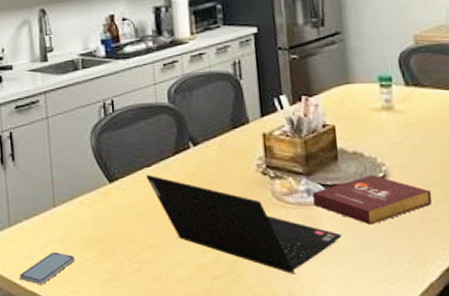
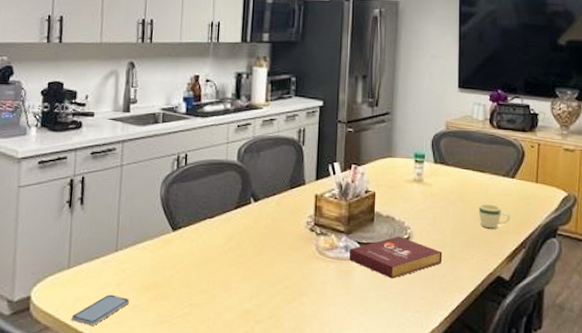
laptop computer: present [145,174,342,274] -> none [207,225,368,320]

